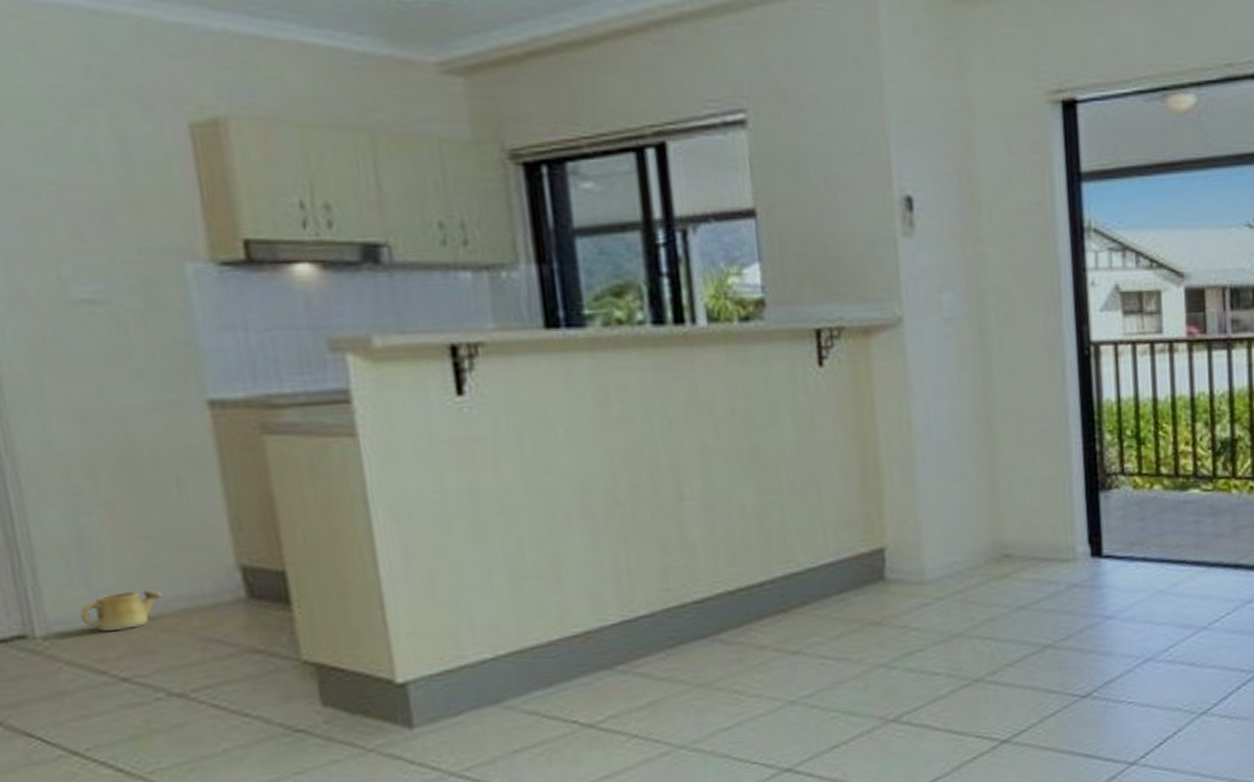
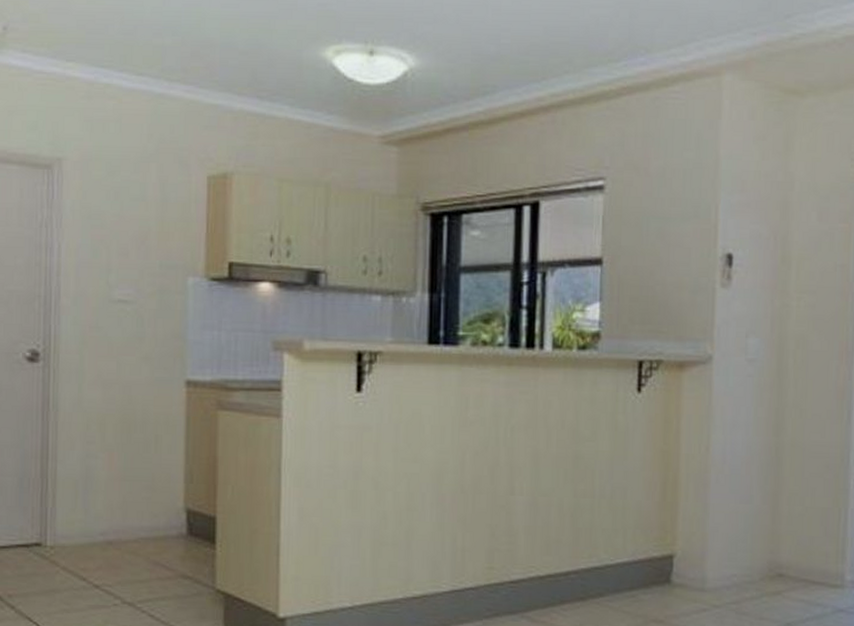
watering can: present [80,590,163,631] -> none [77,519,132,548]

